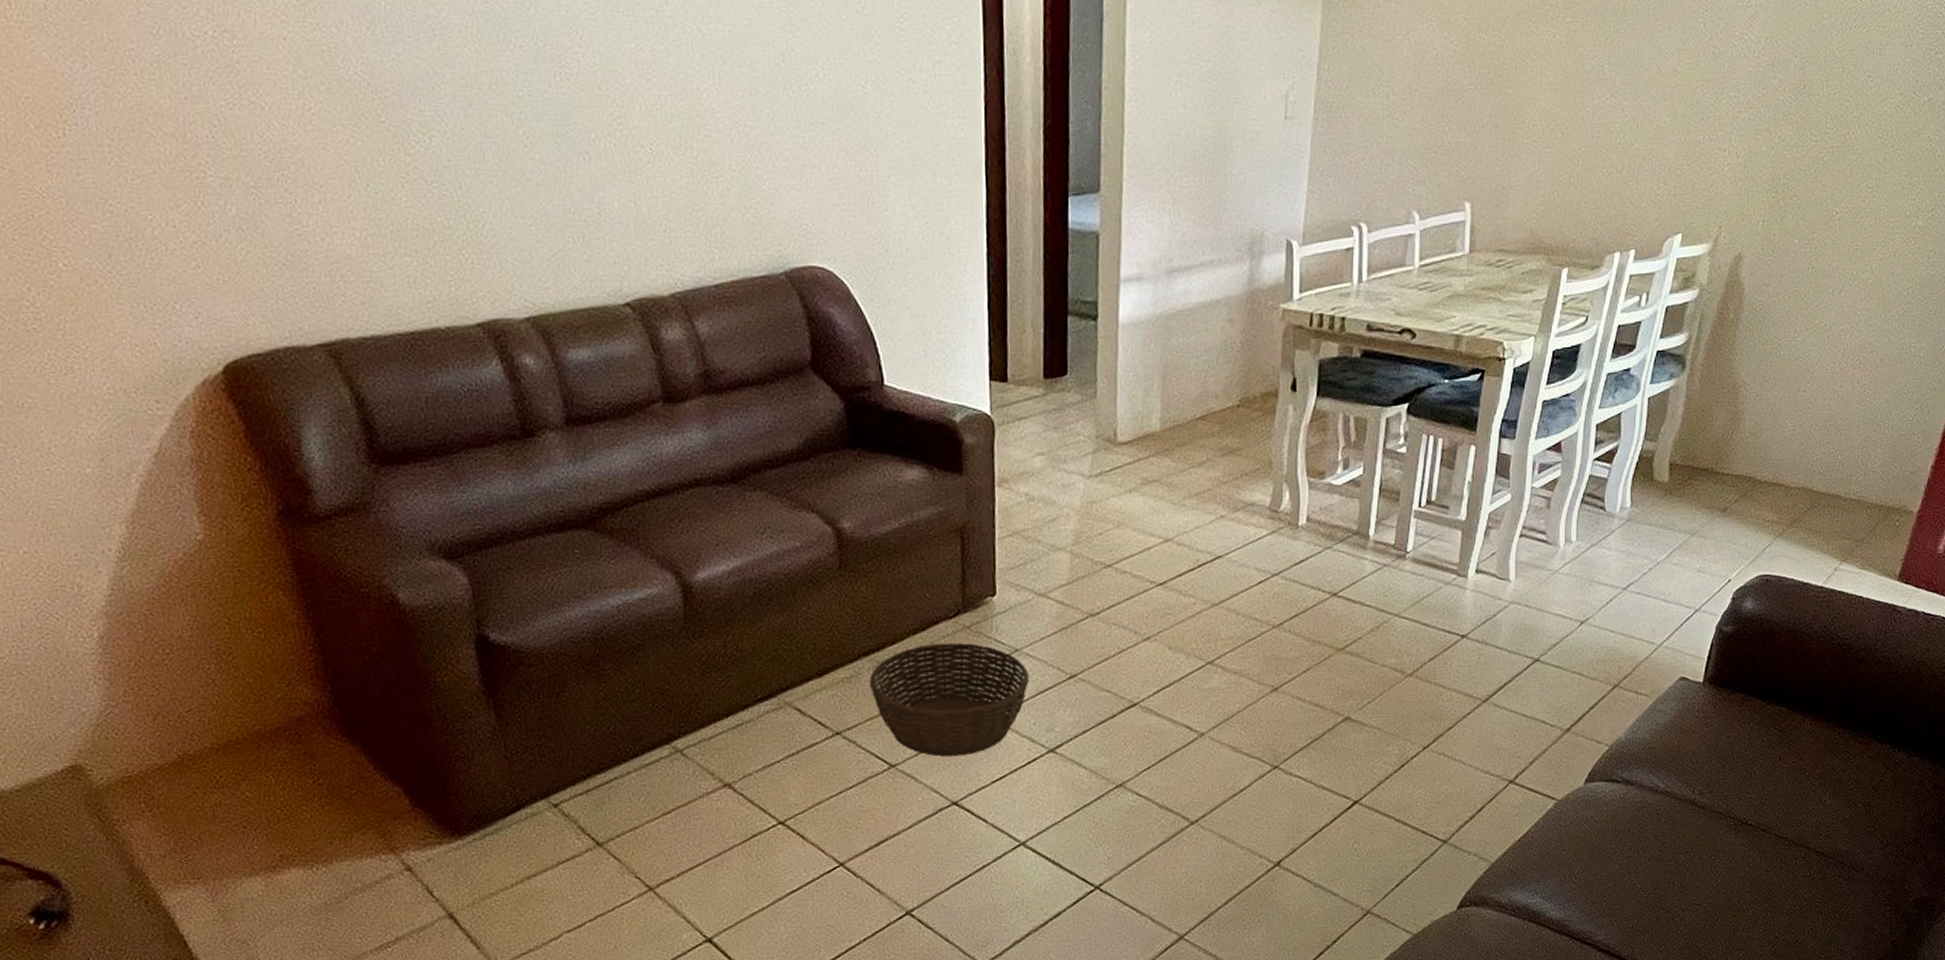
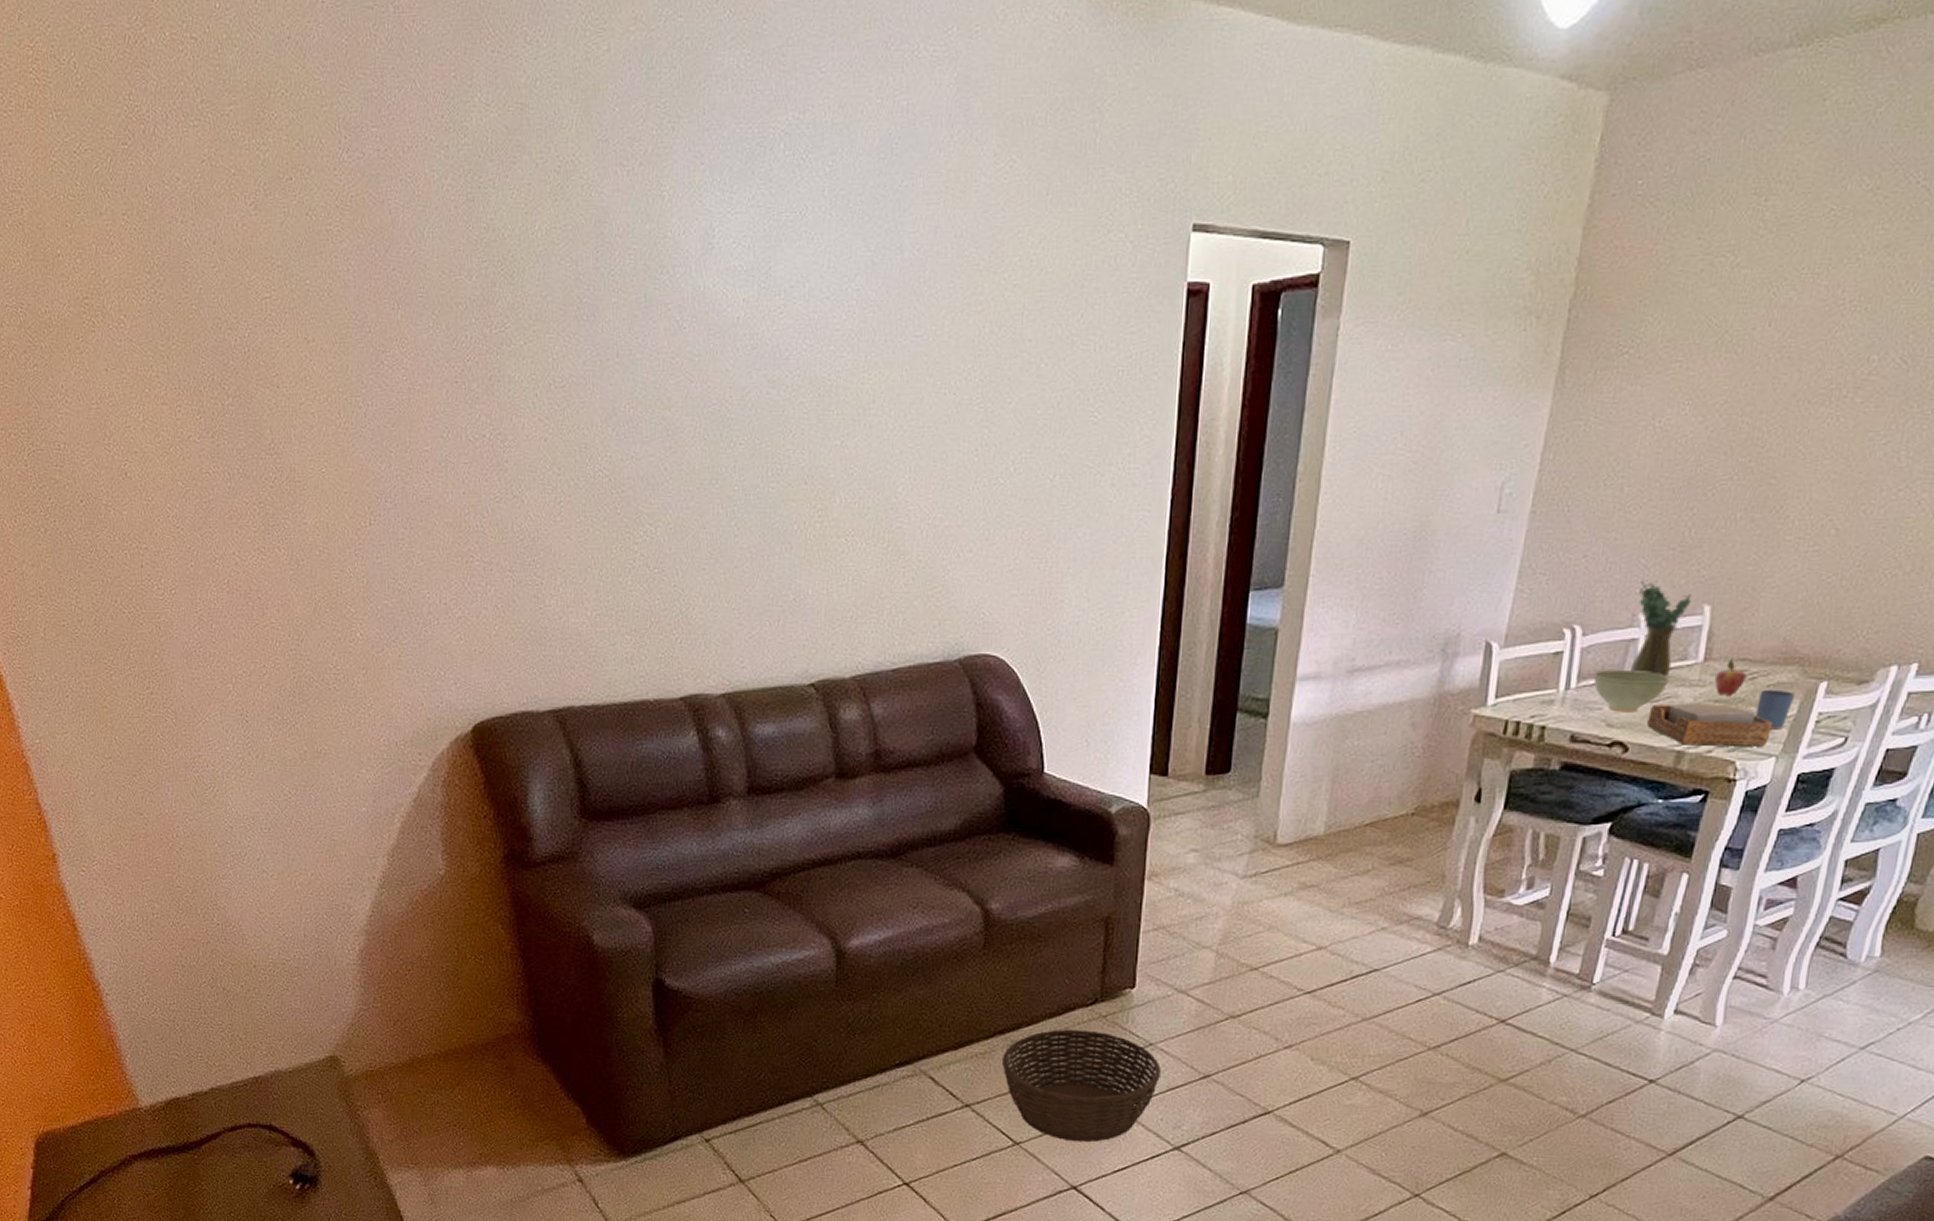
bowl: none [1381,263,1444,302] -> present [1593,670,1670,713]
vase: none [1410,180,1455,269] -> present [1629,580,1692,678]
napkin holder: none [1429,291,1529,330] -> present [1647,703,1772,747]
fruit: none [1479,249,1504,284] -> present [1714,658,1747,697]
mug: none [1515,276,1544,312] -> present [1755,689,1796,730]

